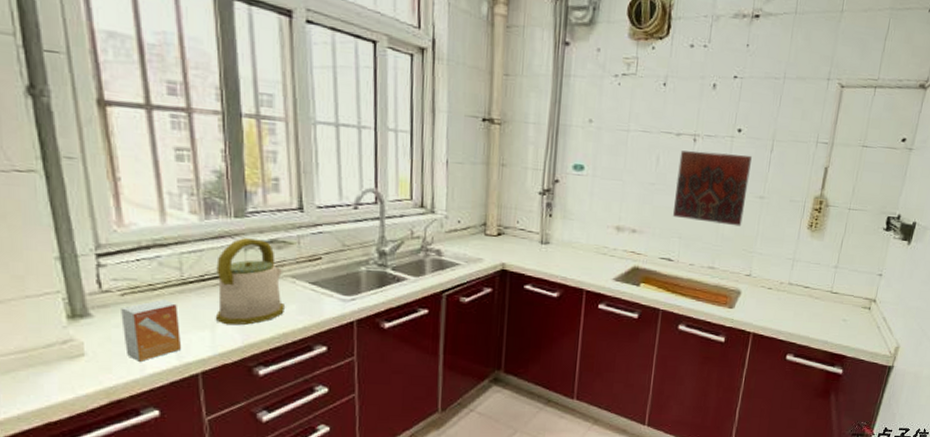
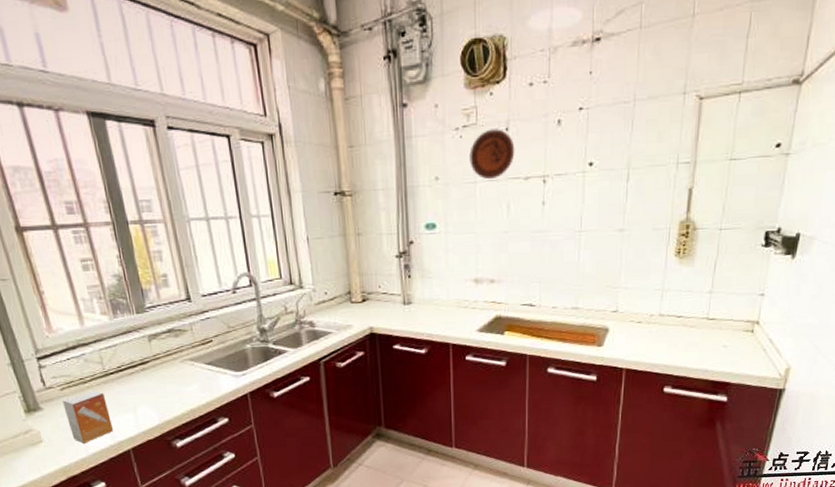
kettle: present [215,238,284,325] -> none [128,330,189,407]
decorative plate: none [625,81,671,131] -> present [469,129,515,180]
decorative tile: present [672,150,752,227] -> none [529,188,607,264]

